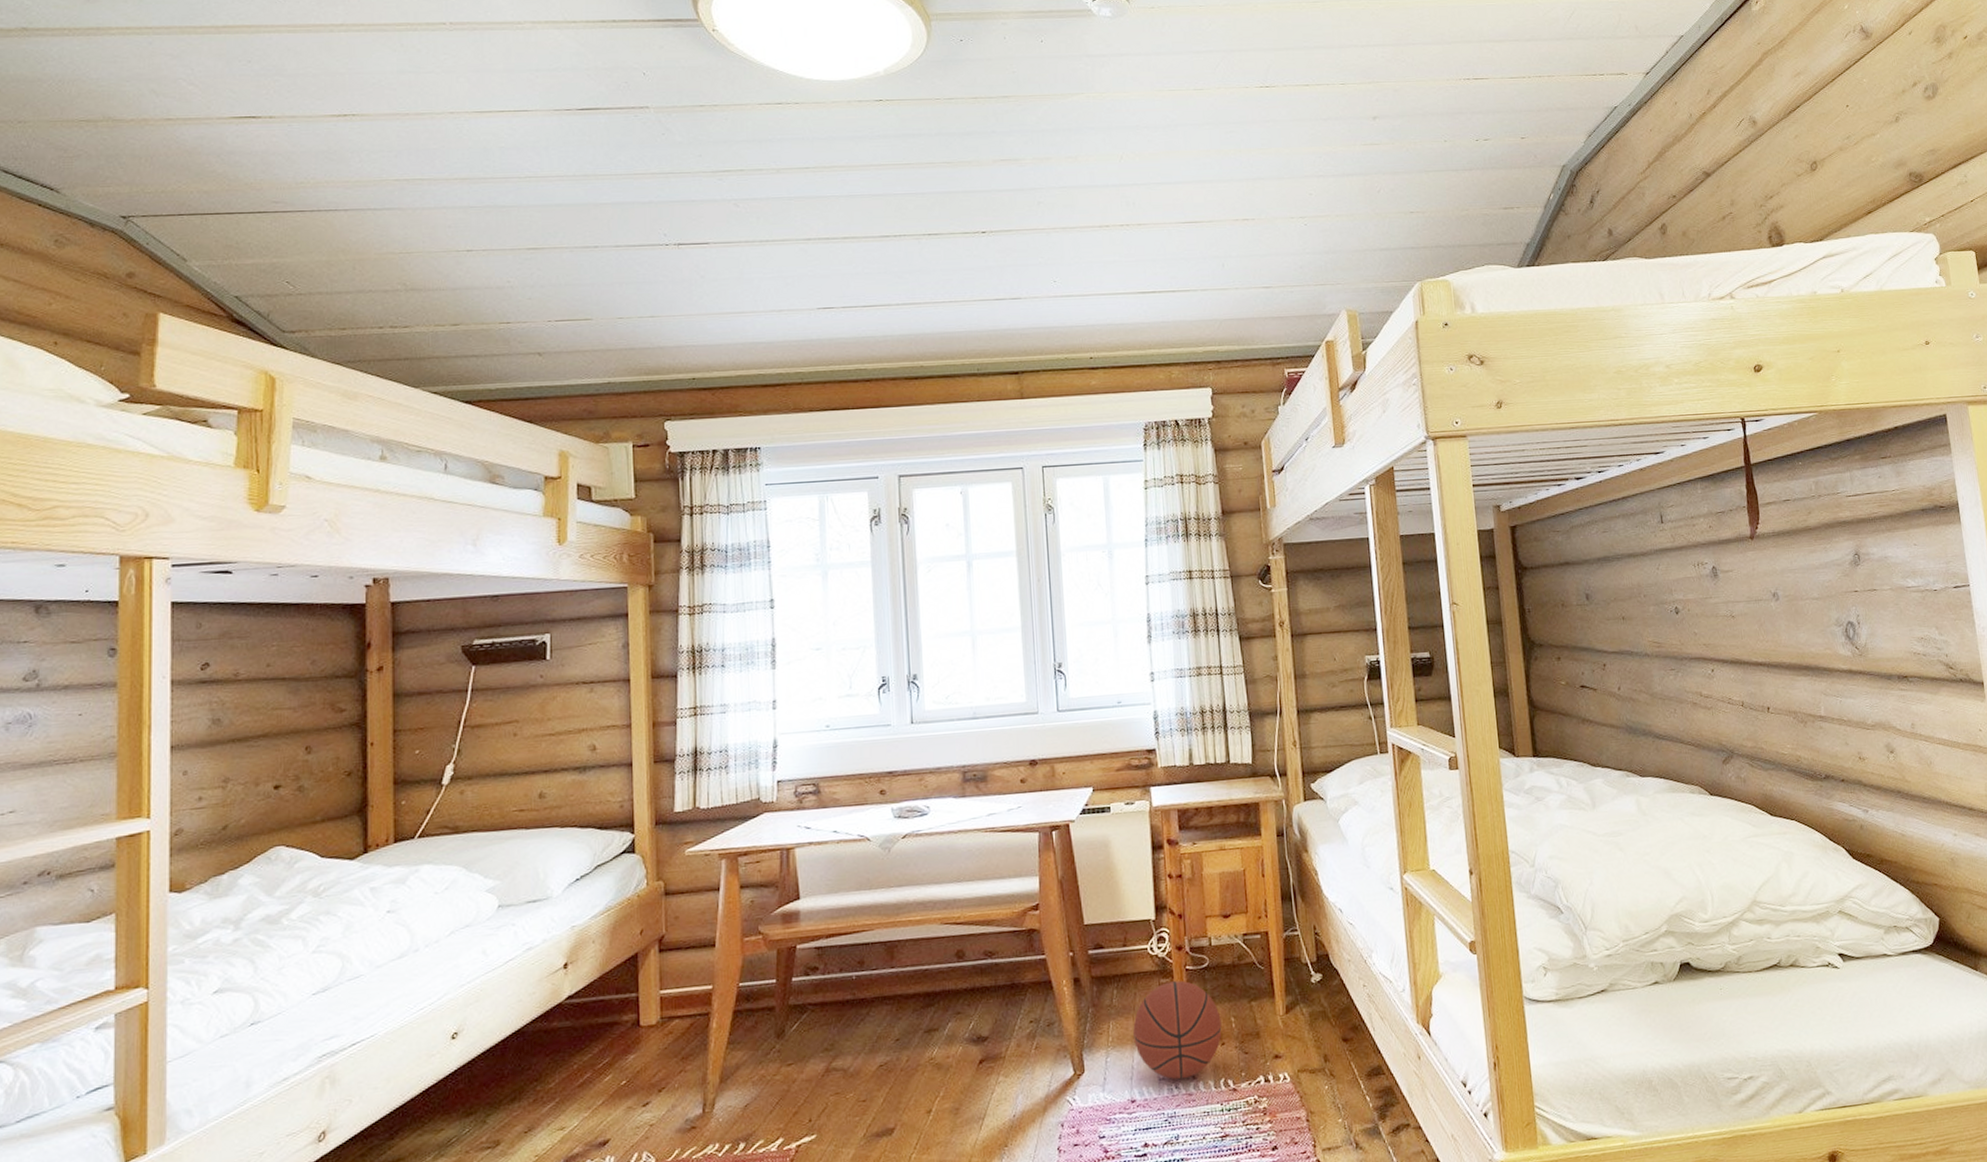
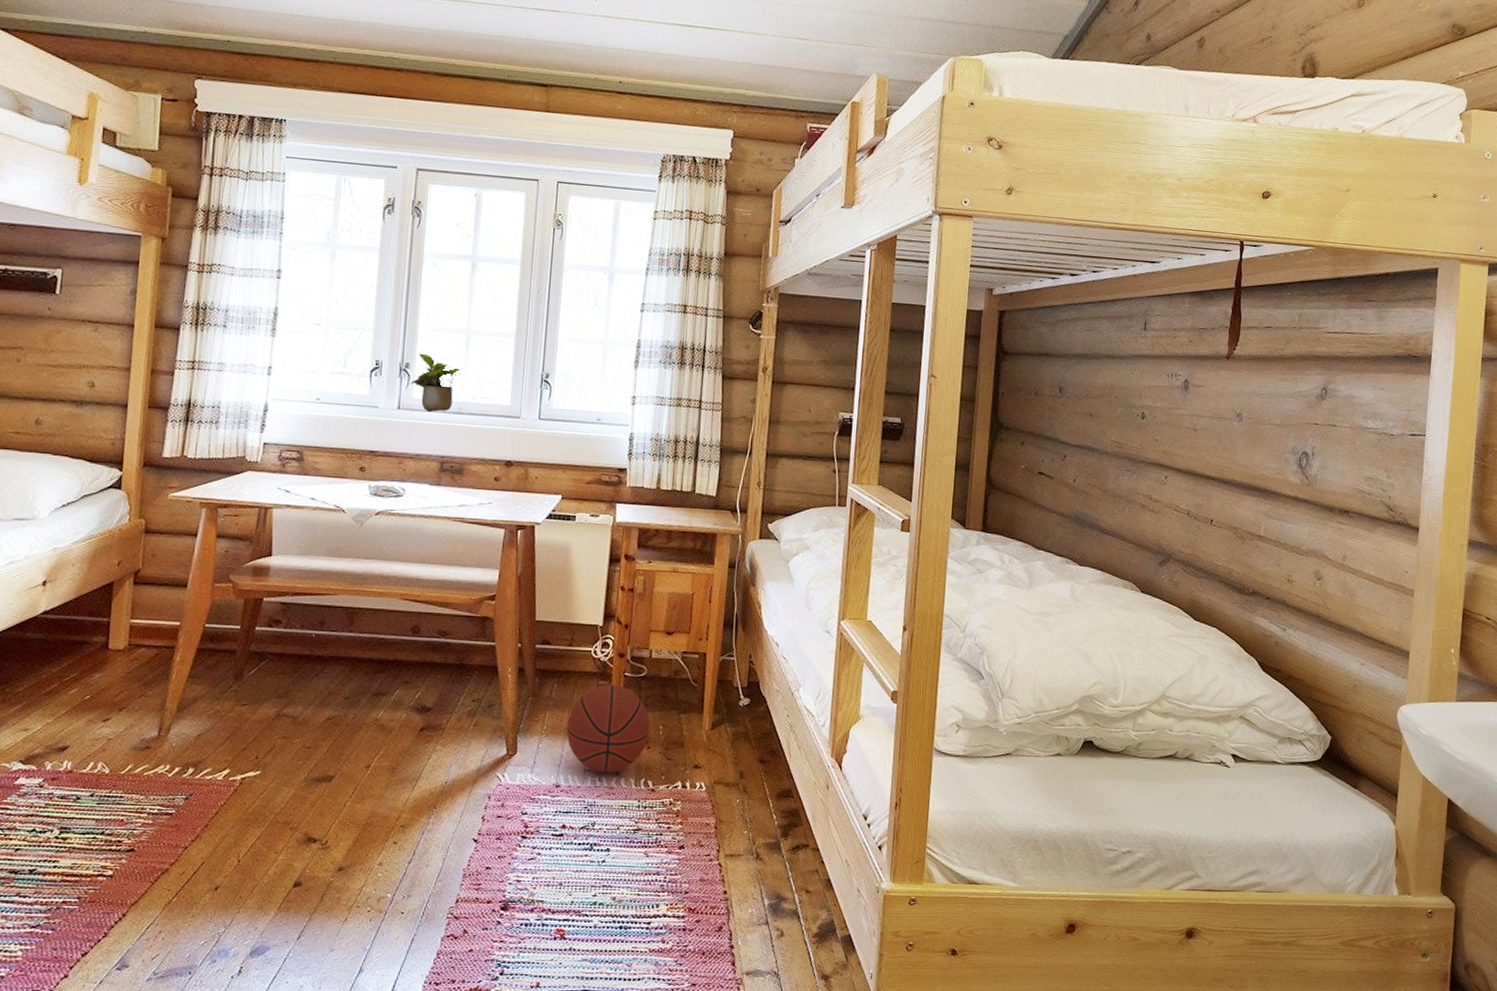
potted plant: none [920,662,972,723] -> present [410,353,462,413]

